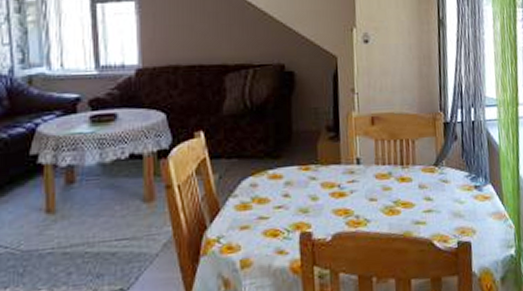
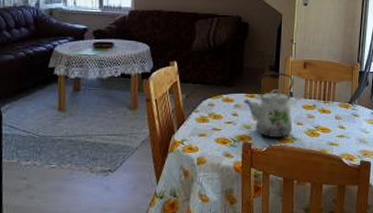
kettle: none [295,133,364,222] -> present [242,73,294,137]

